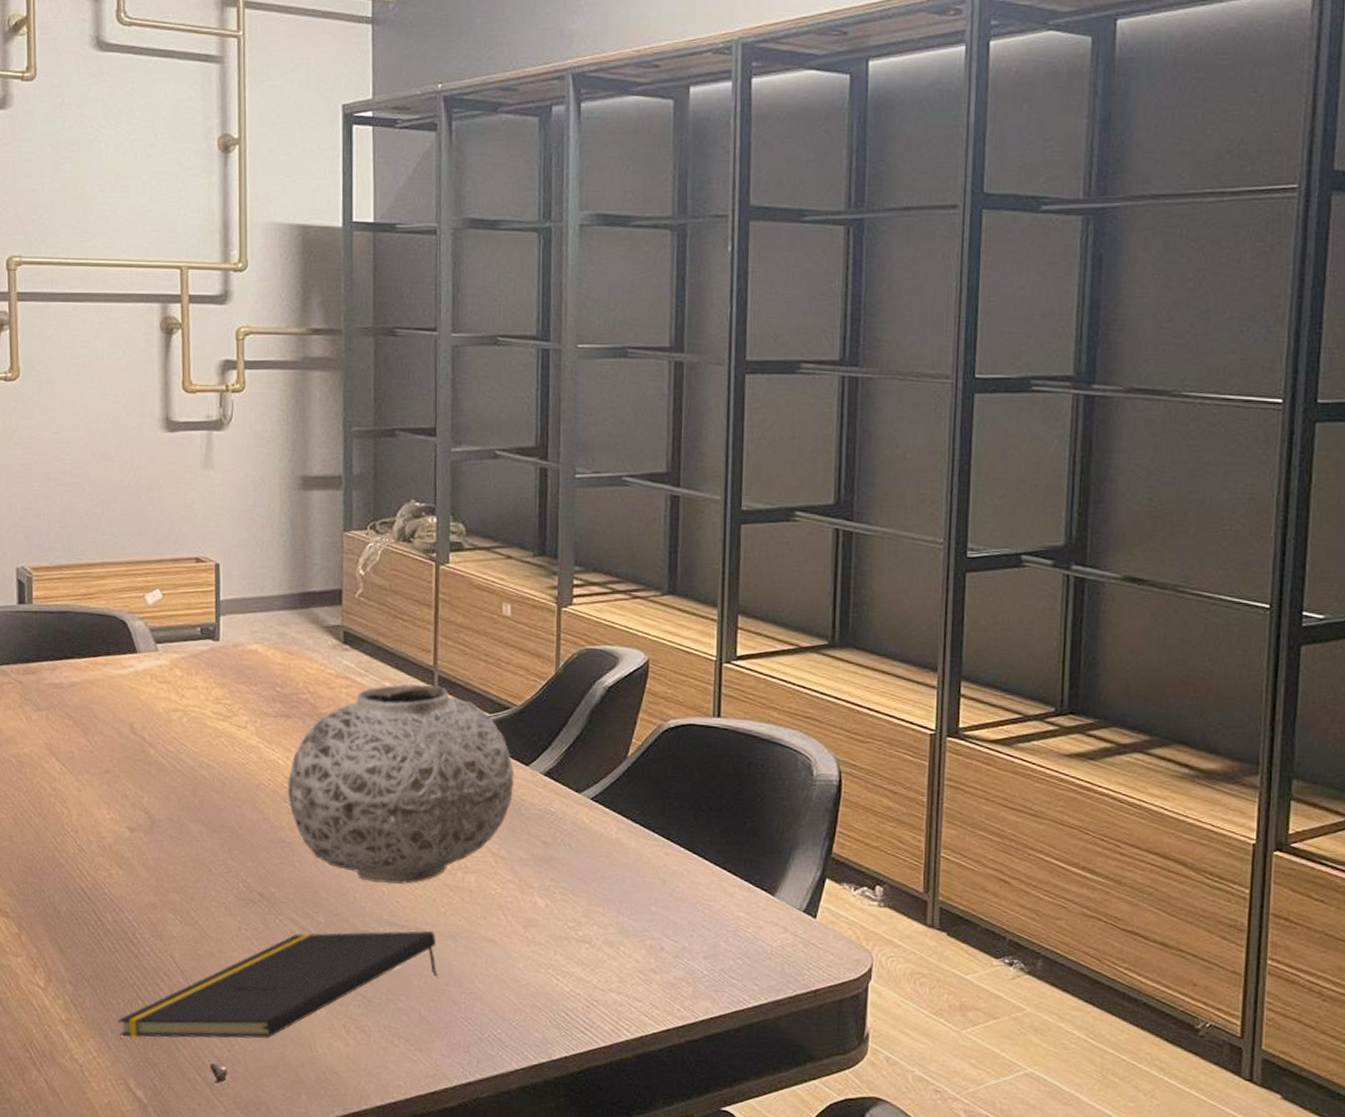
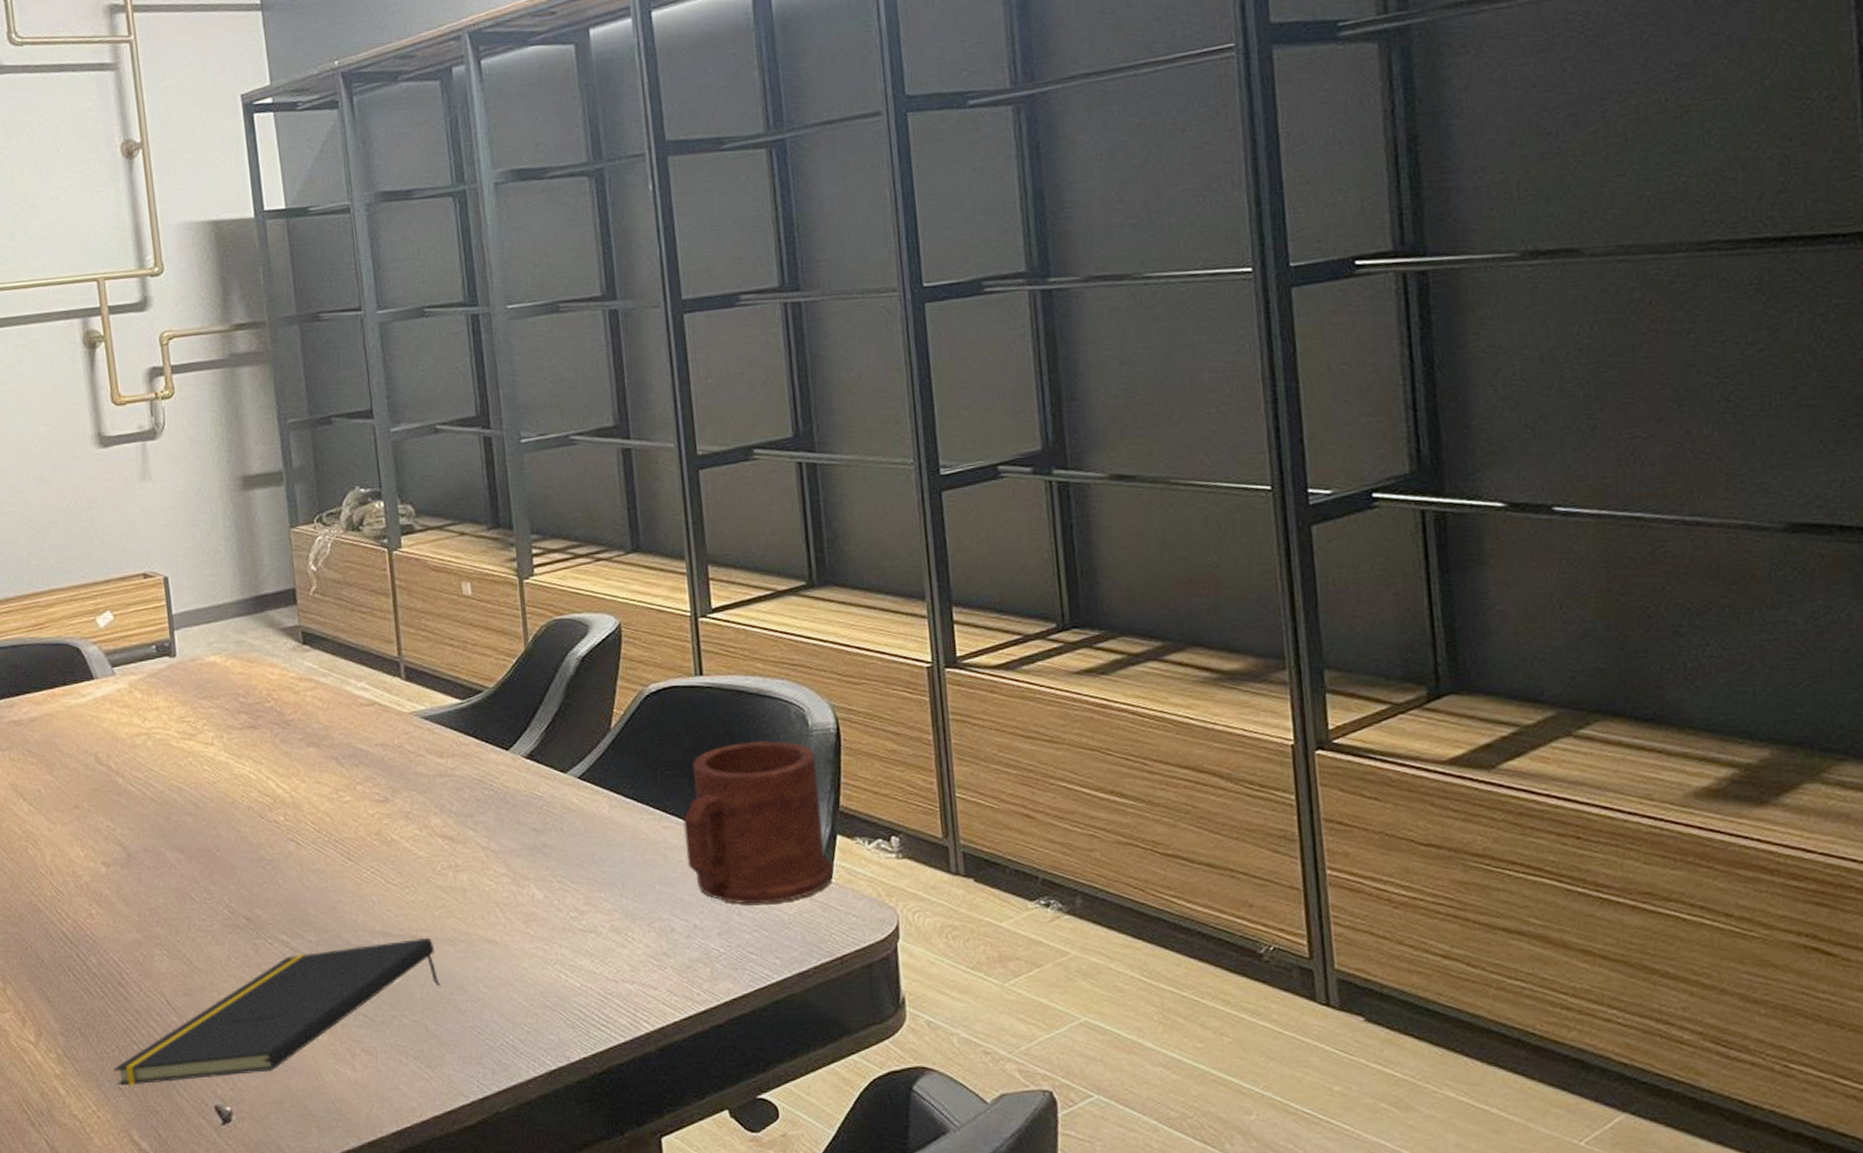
vase: present [288,684,515,884] -> none [262,677,497,893]
mug: none [684,783,819,935] -> present [683,740,834,904]

